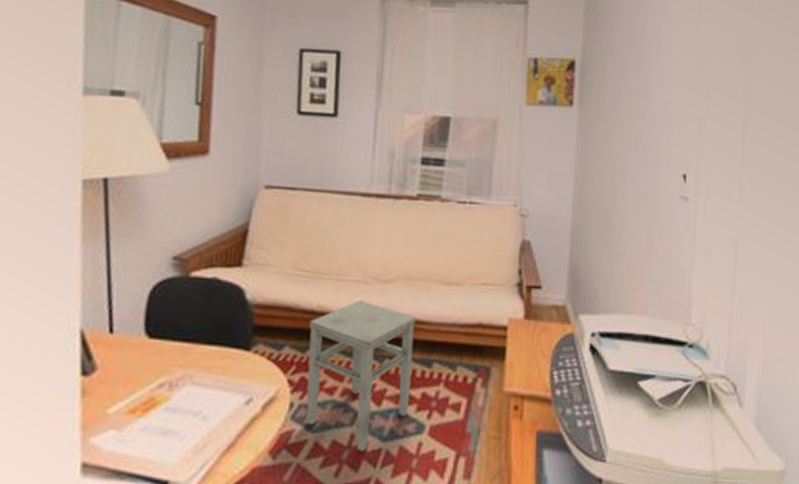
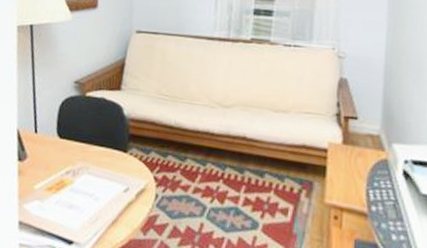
stool: present [306,301,416,452] -> none [167,120,251,238]

